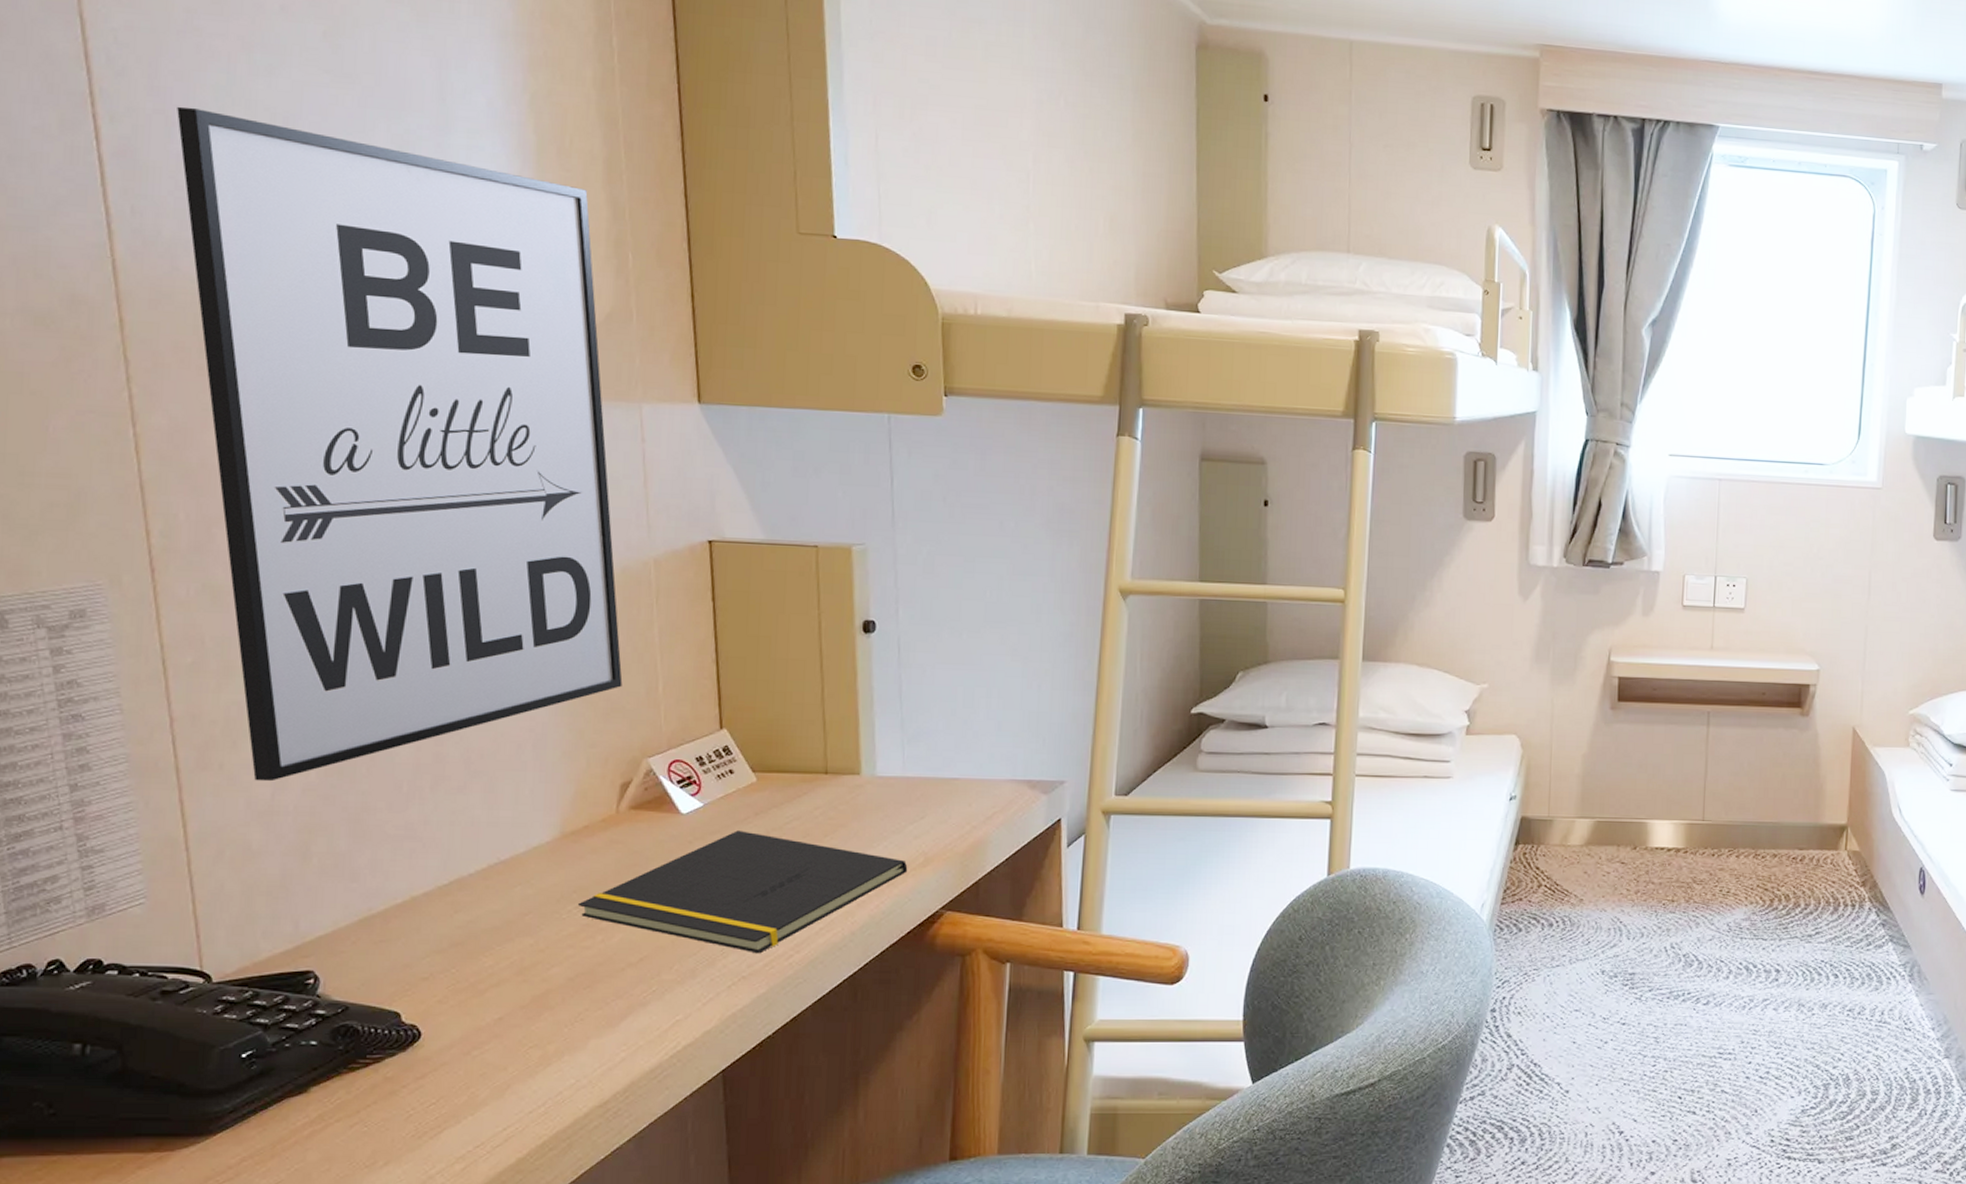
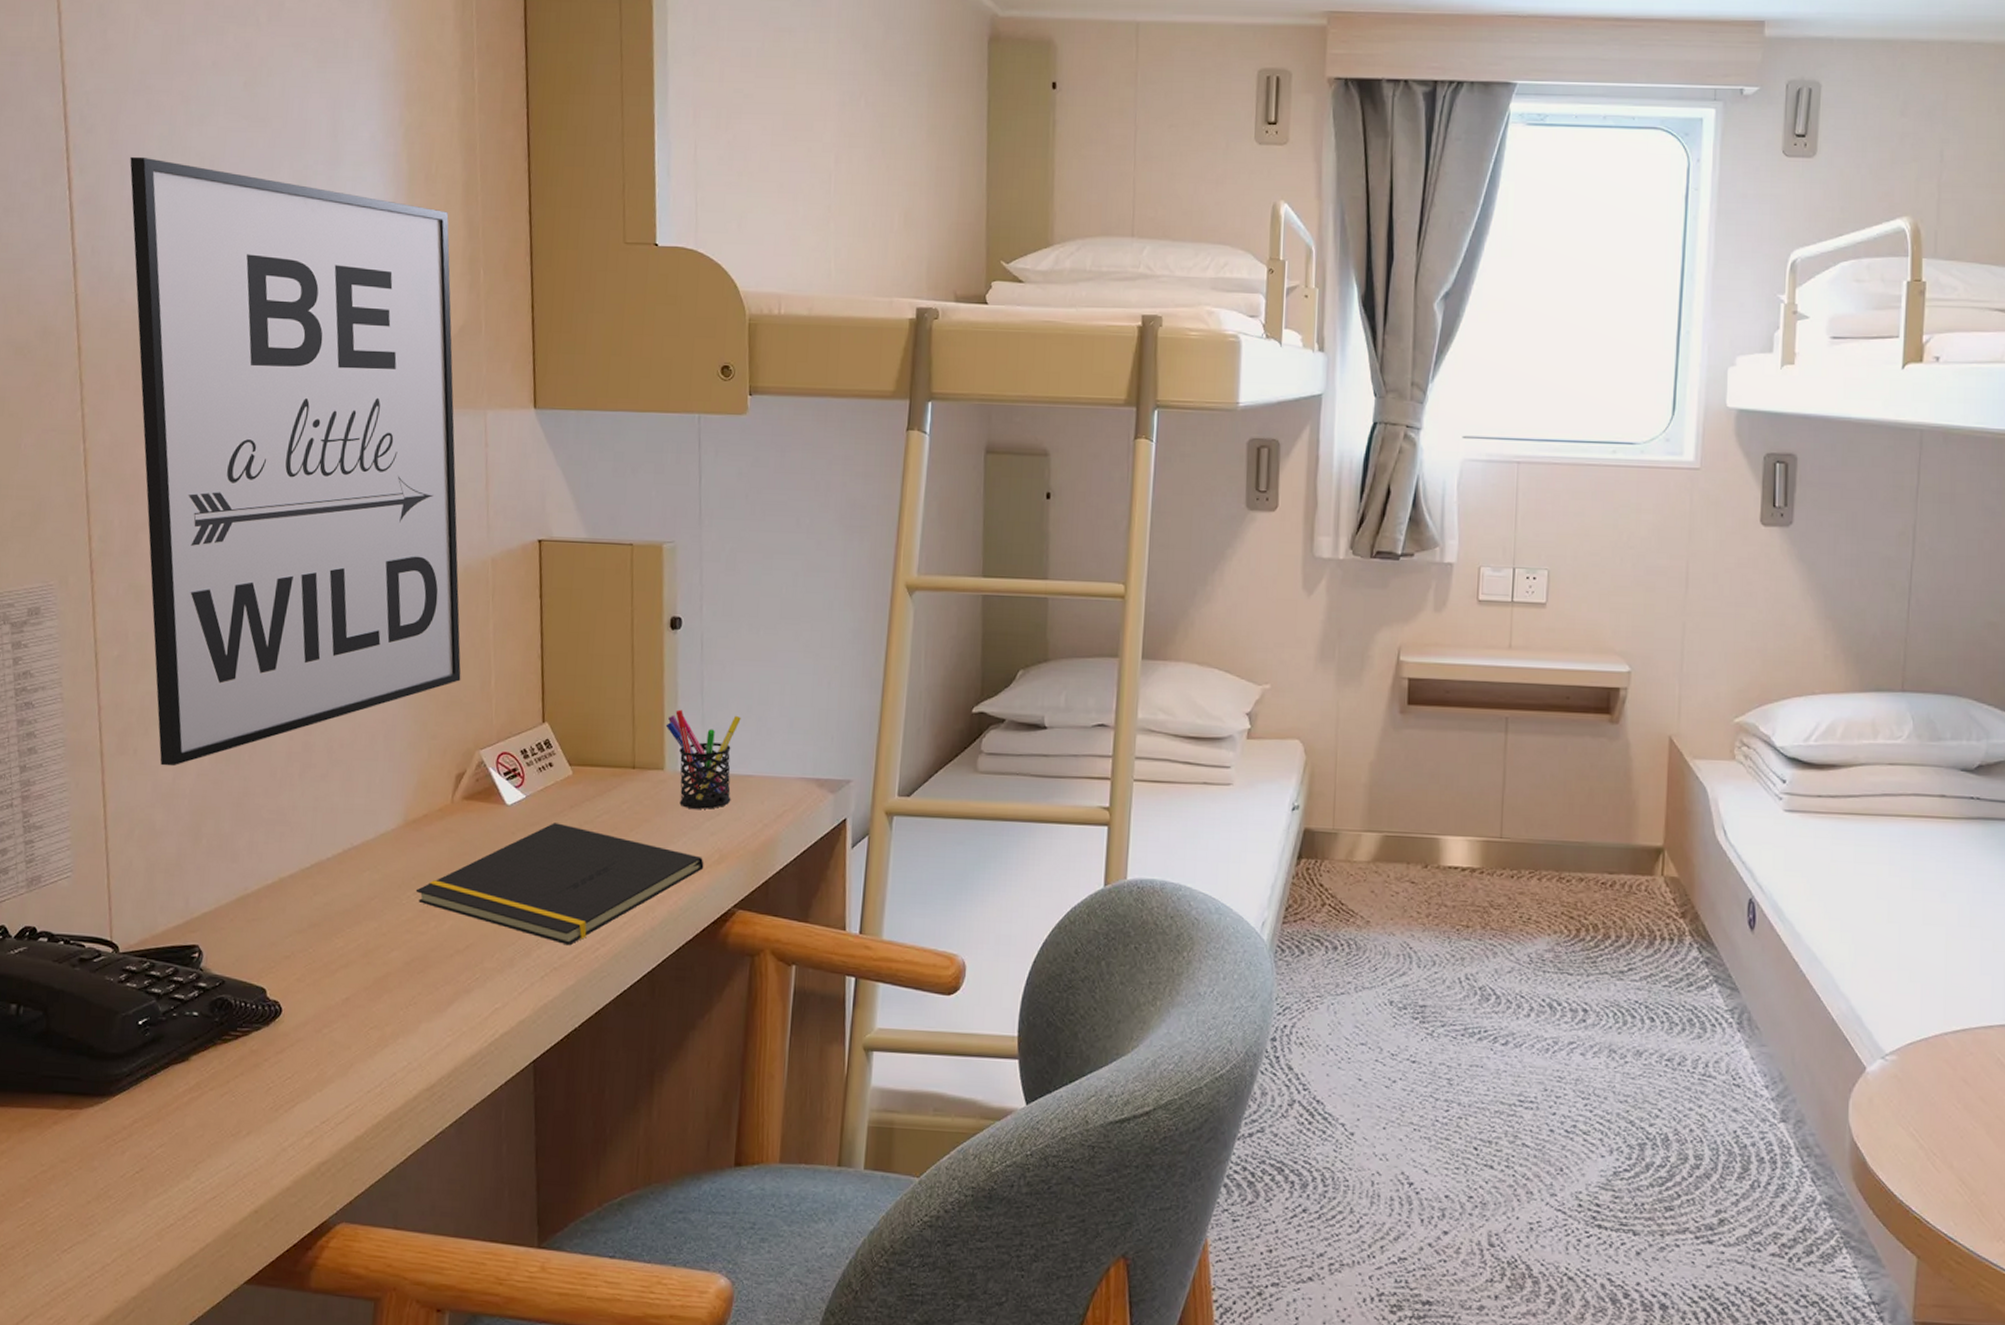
pen holder: none [860,714,944,813] -> present [665,709,741,809]

